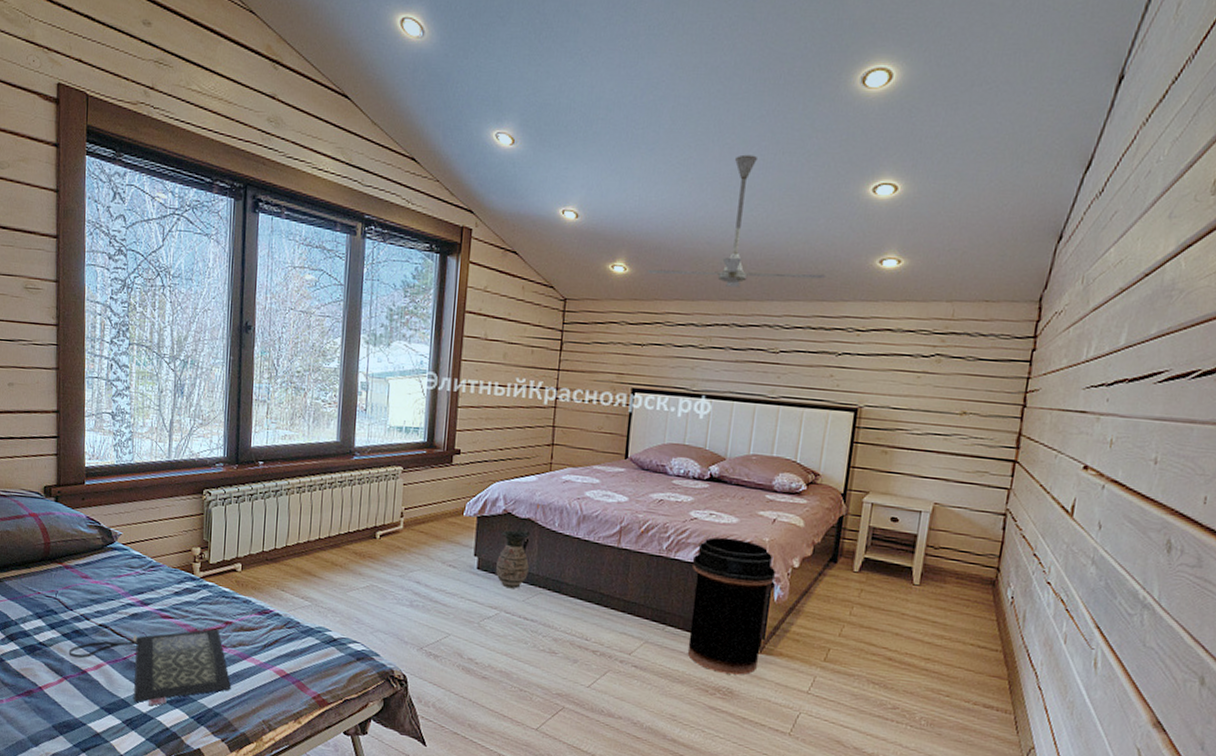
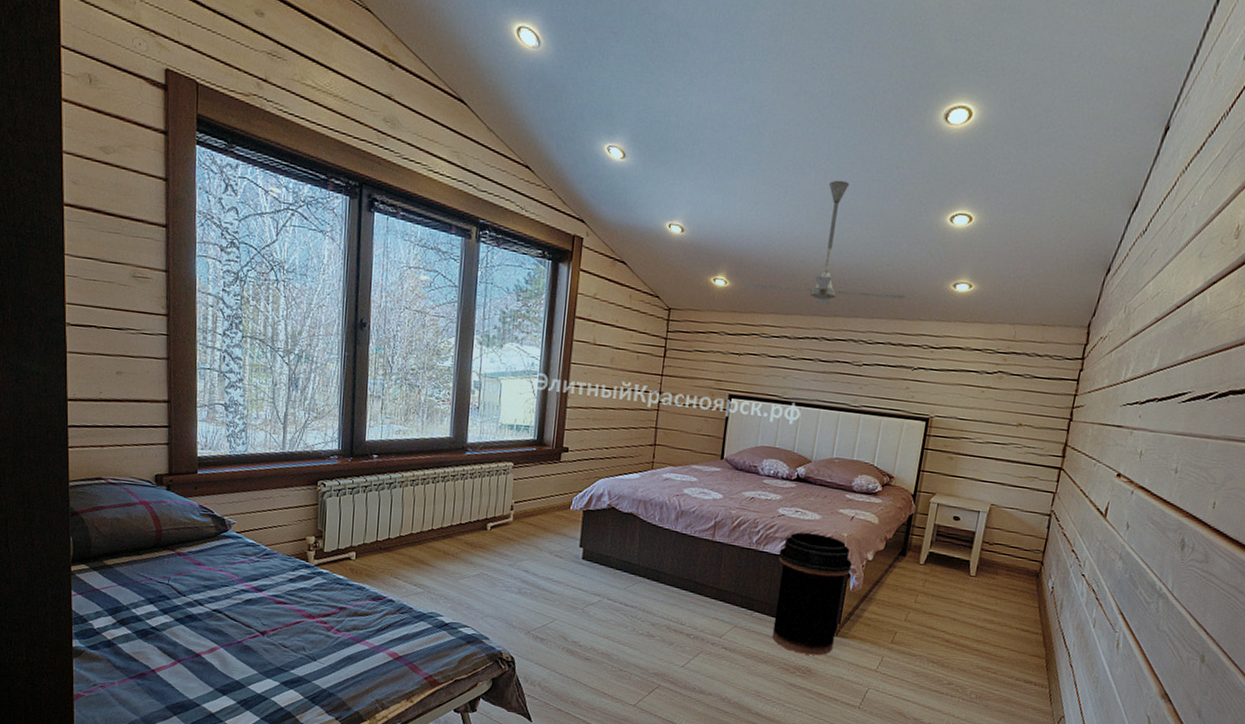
clutch bag: present [68,628,232,705] -> none [182,614,346,687]
ceramic jug: present [495,528,530,589] -> none [599,522,632,578]

